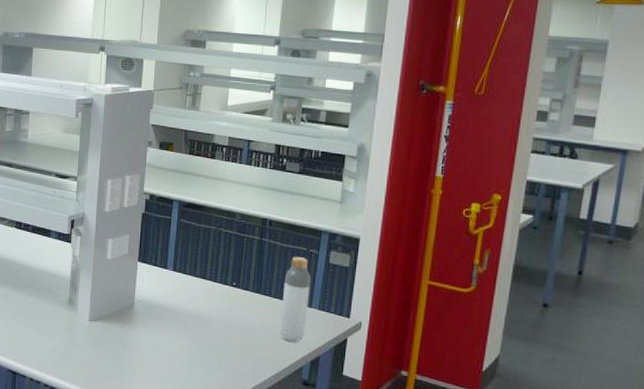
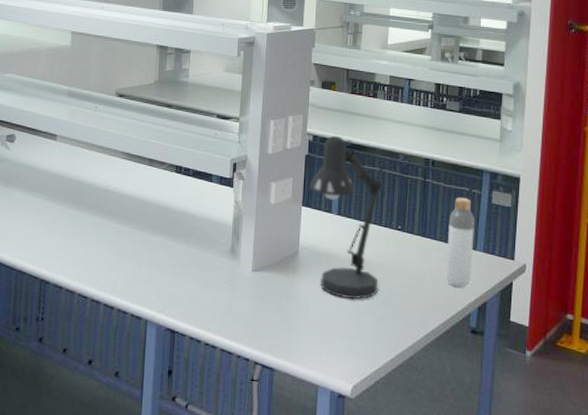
desk lamp: none [145,195,218,350] -> present [309,135,382,300]

